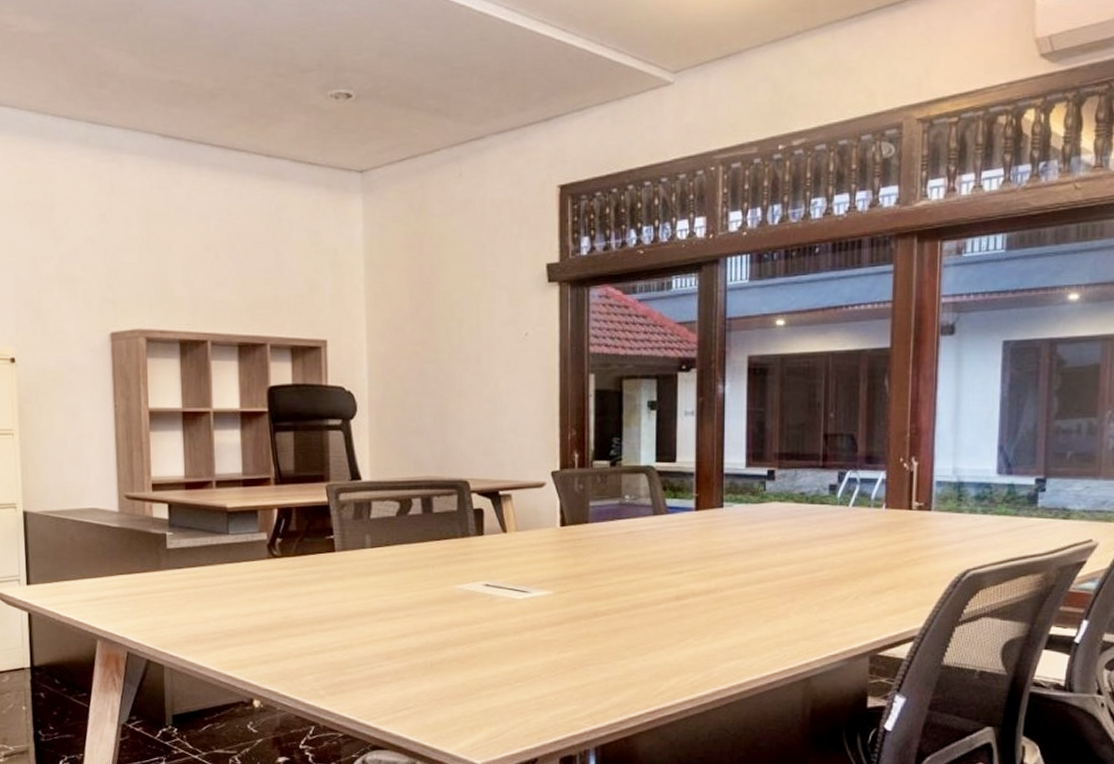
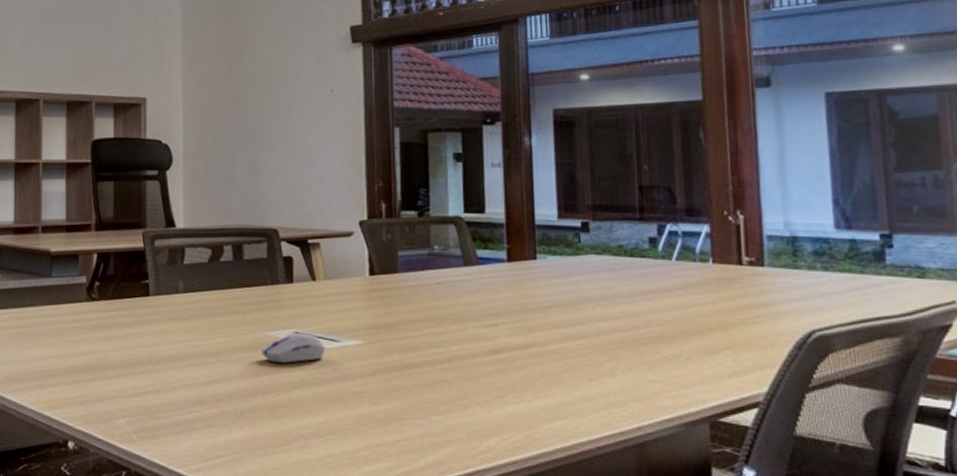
computer mouse: none [451,586,516,615] -> present [262,333,326,363]

